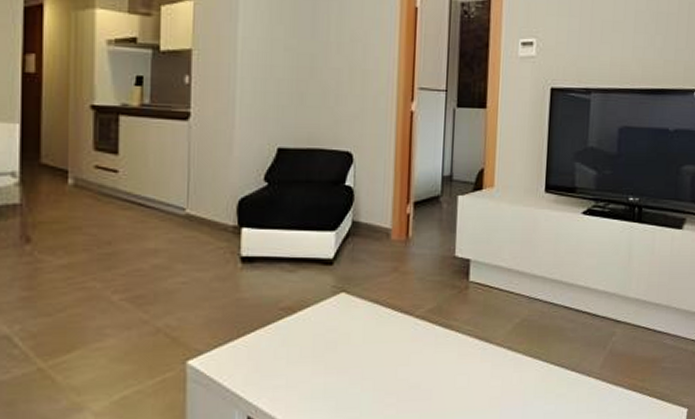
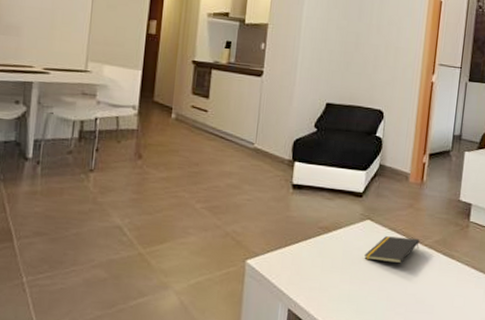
notepad: none [341,309,409,344] -> present [364,236,420,264]

